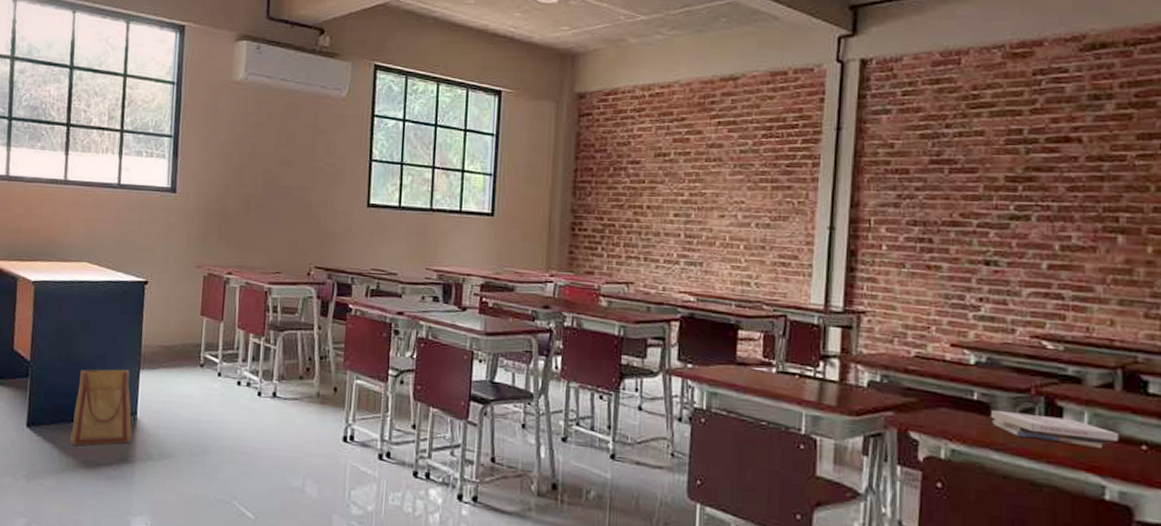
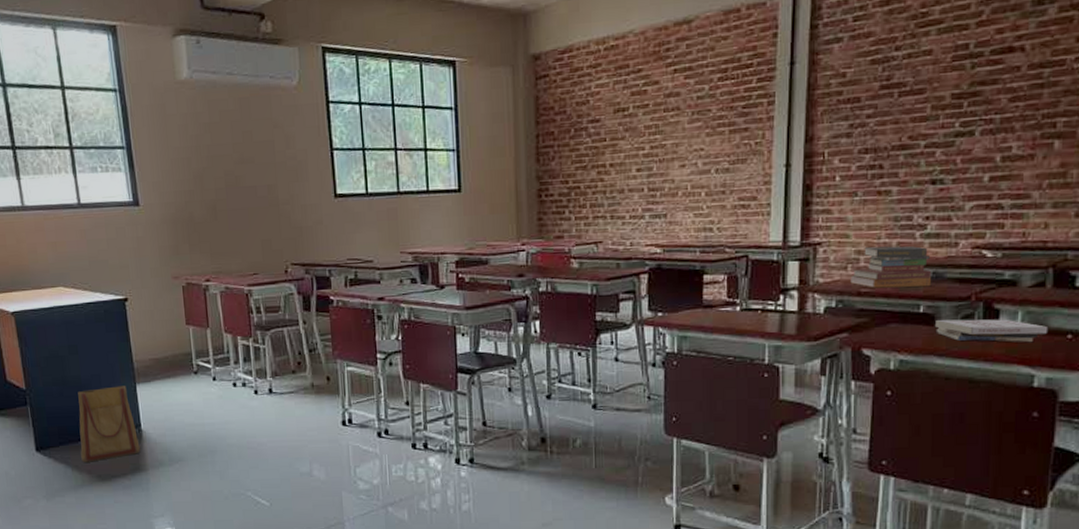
books: none [897,322,987,373] -> present [850,245,932,288]

